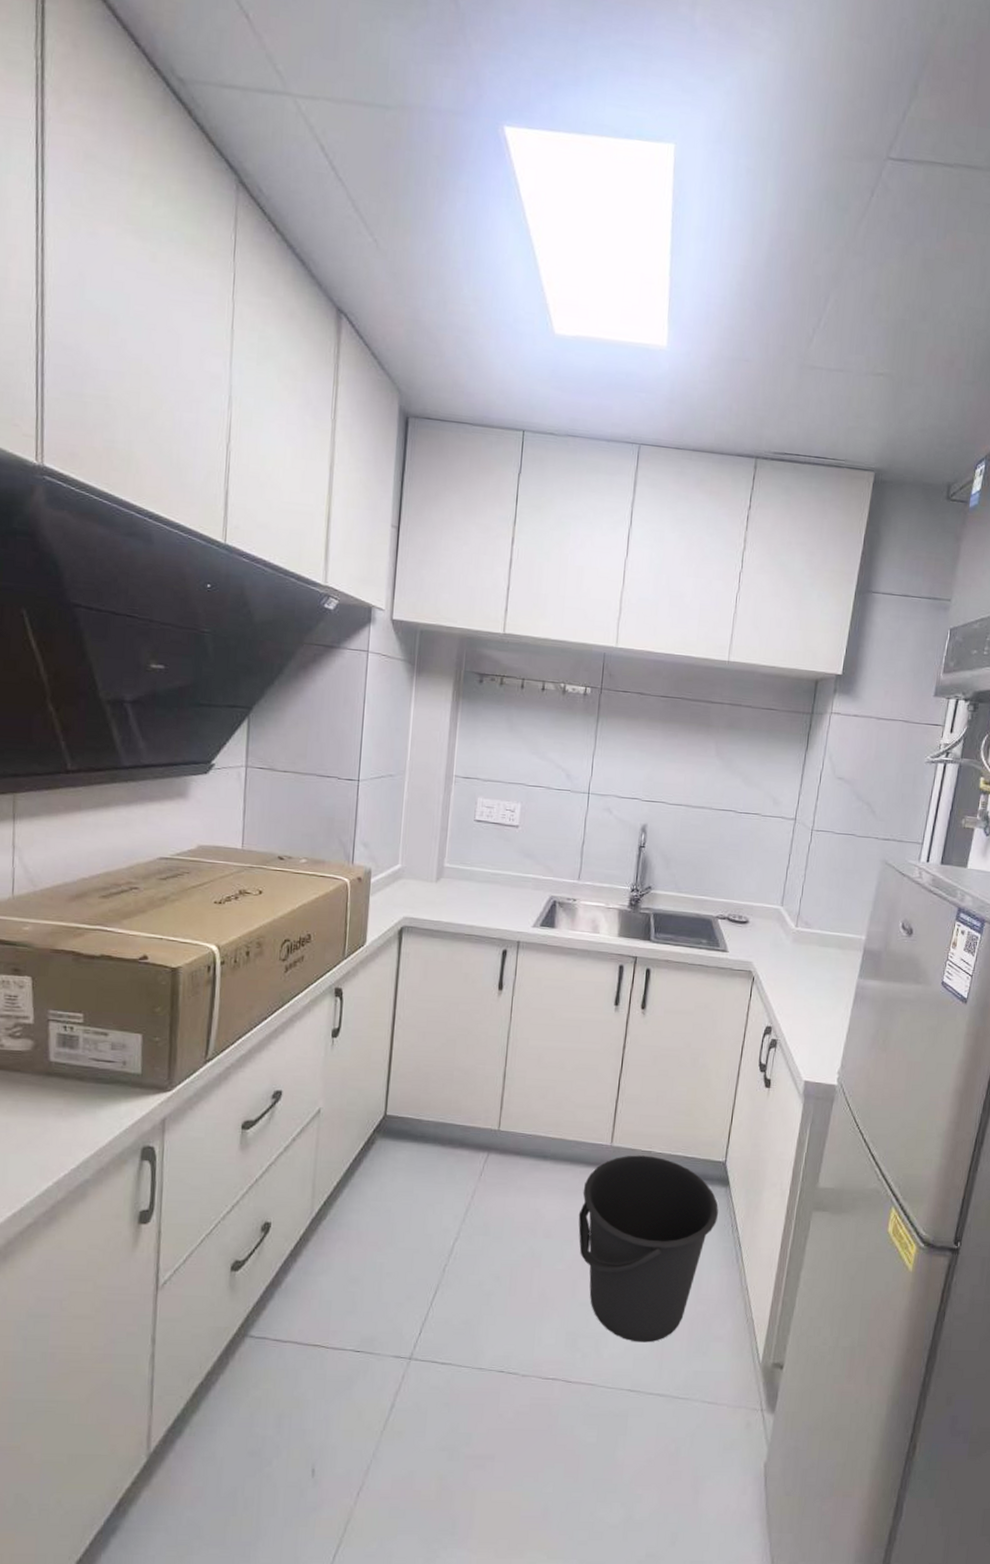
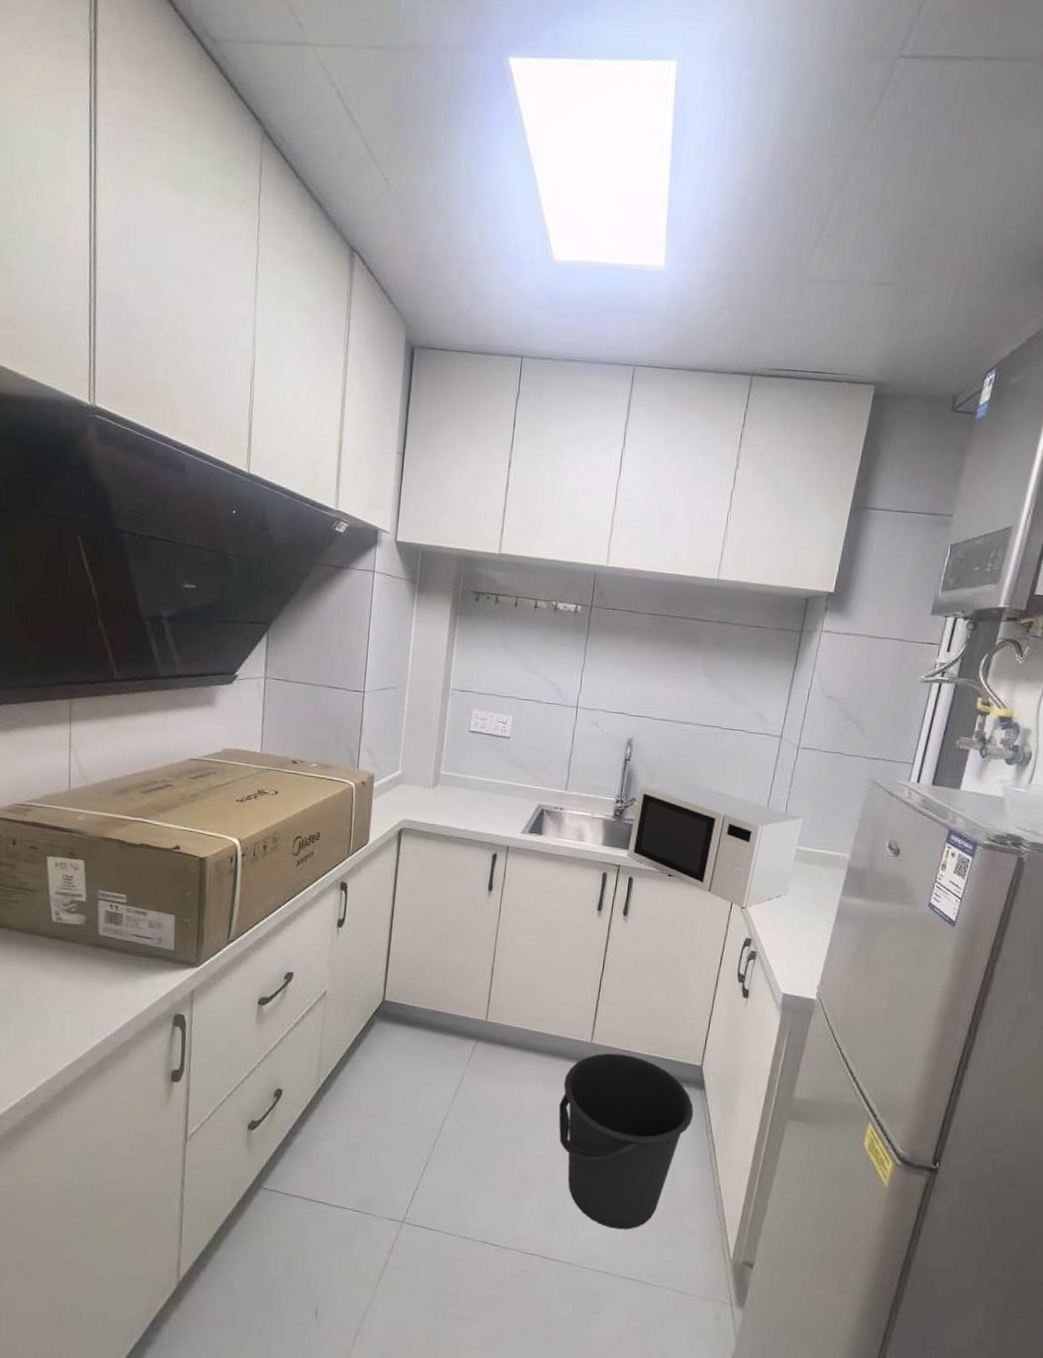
microwave: none [644,867,819,995] -> present [627,781,804,908]

